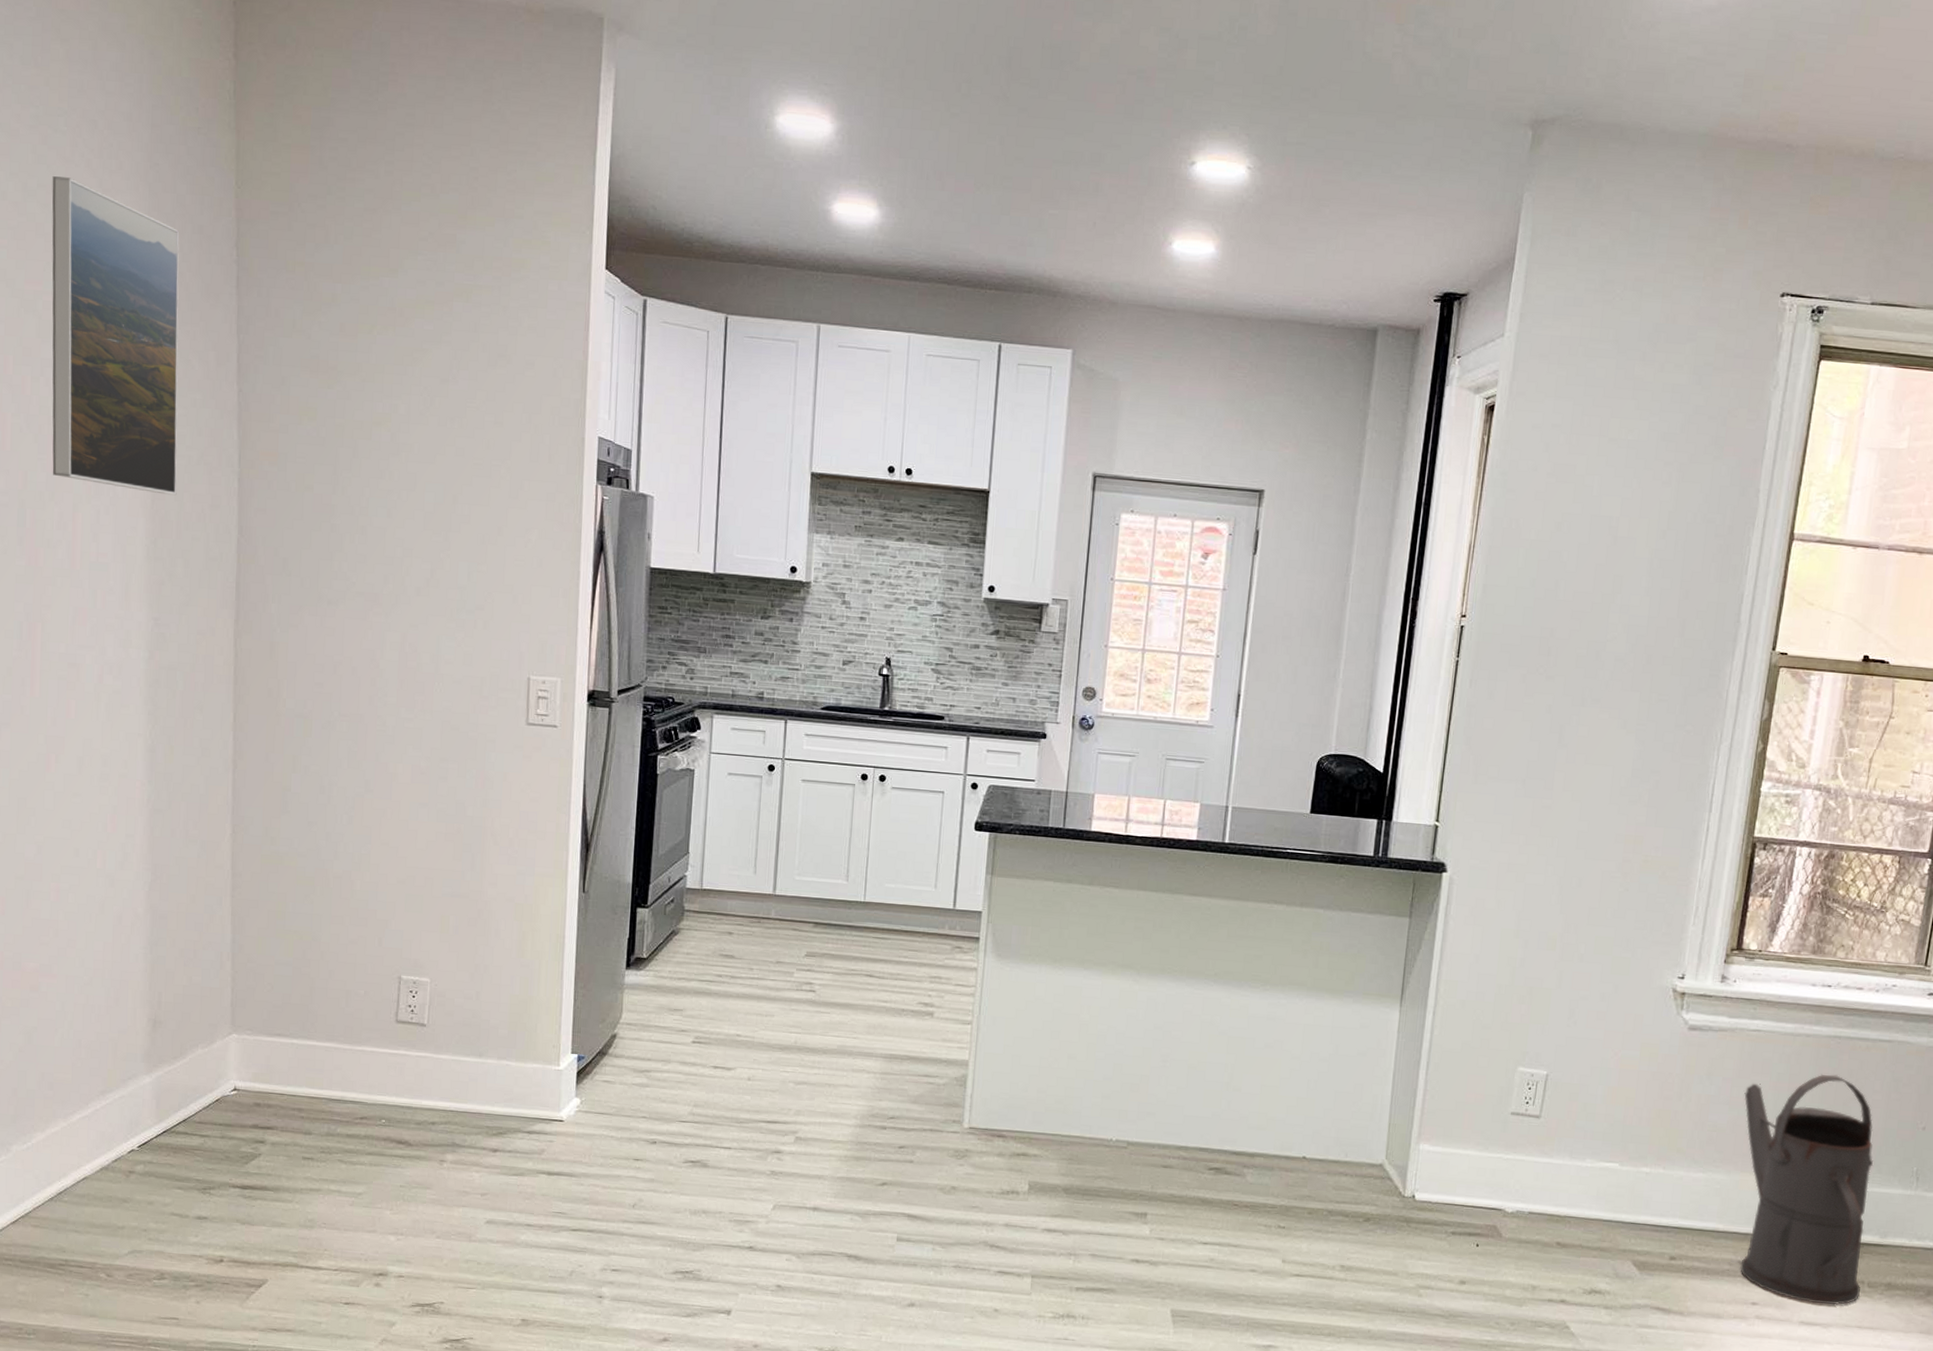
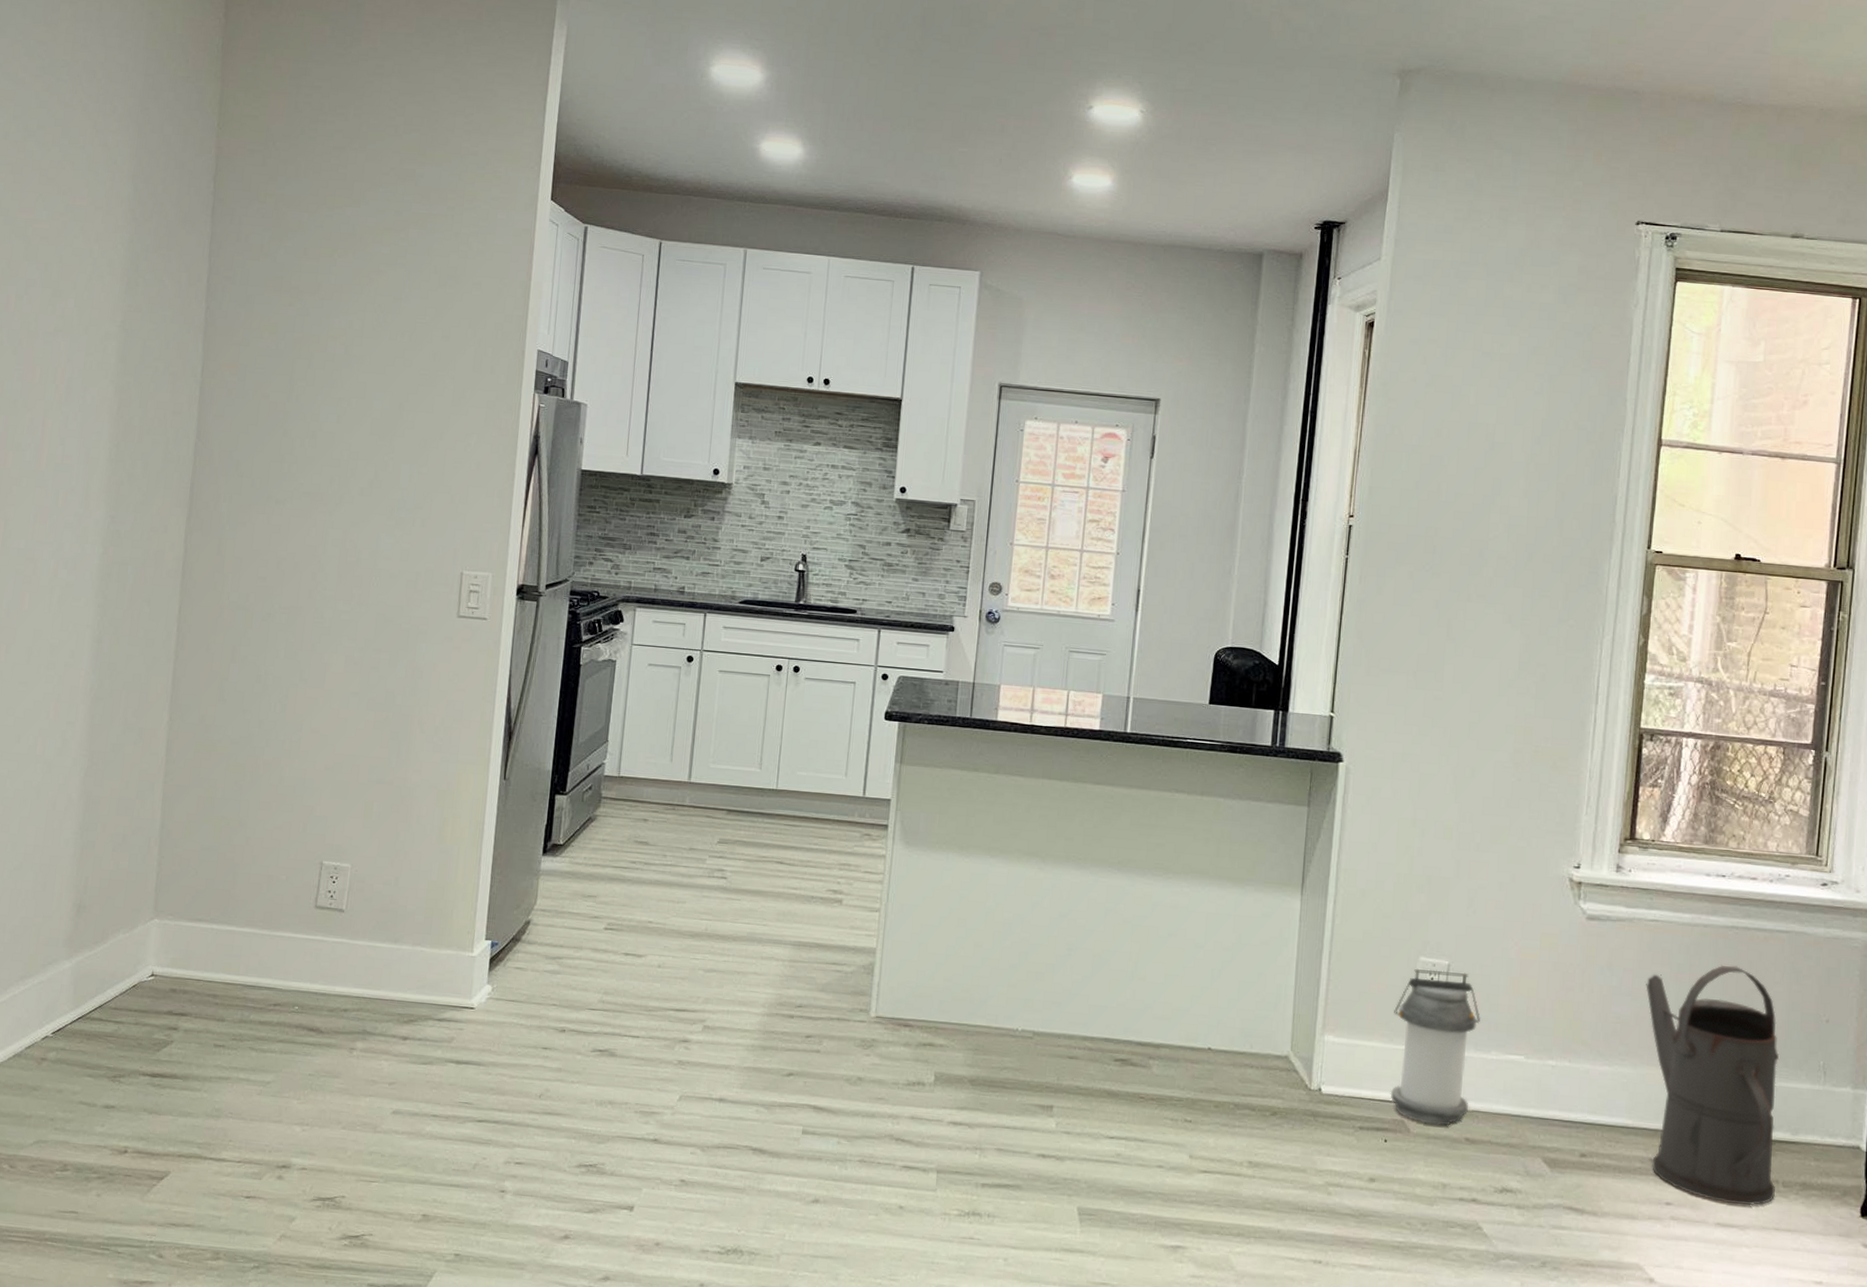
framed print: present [52,176,180,496] -> none [27,119,163,403]
lantern: none [1483,1078,1577,1231] -> present [1390,968,1480,1126]

